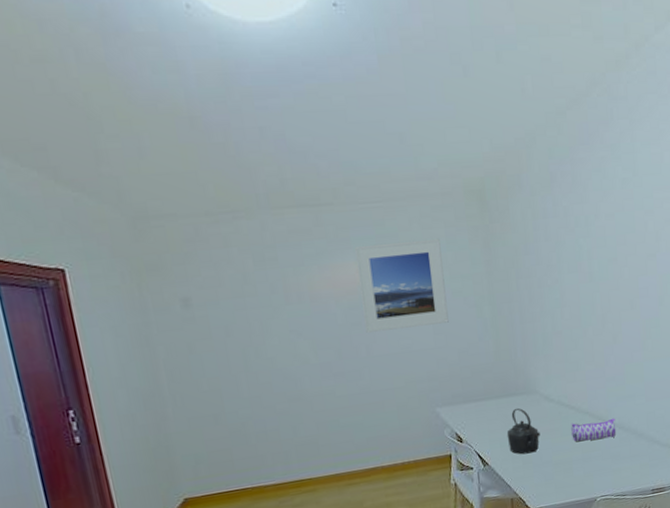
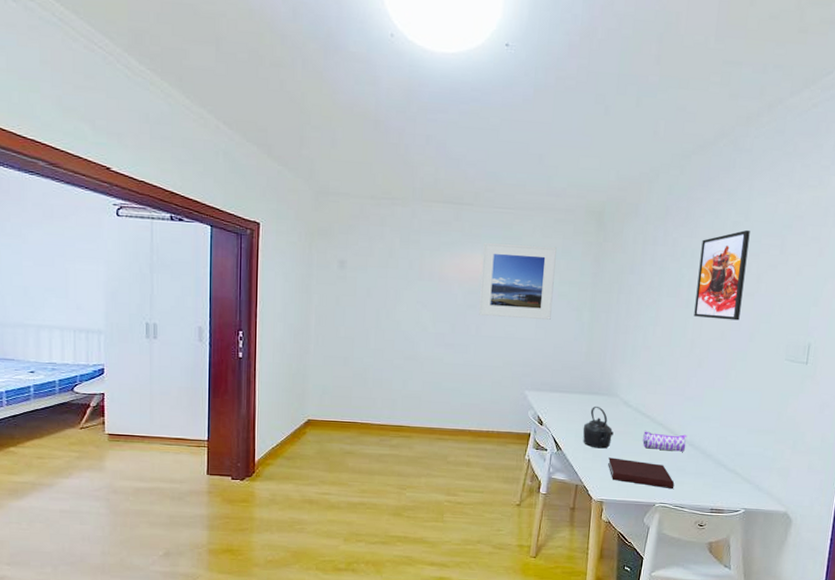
notebook: none [540,455,611,484] -> present [608,457,674,490]
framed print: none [594,186,646,290] -> present [694,230,750,321]

